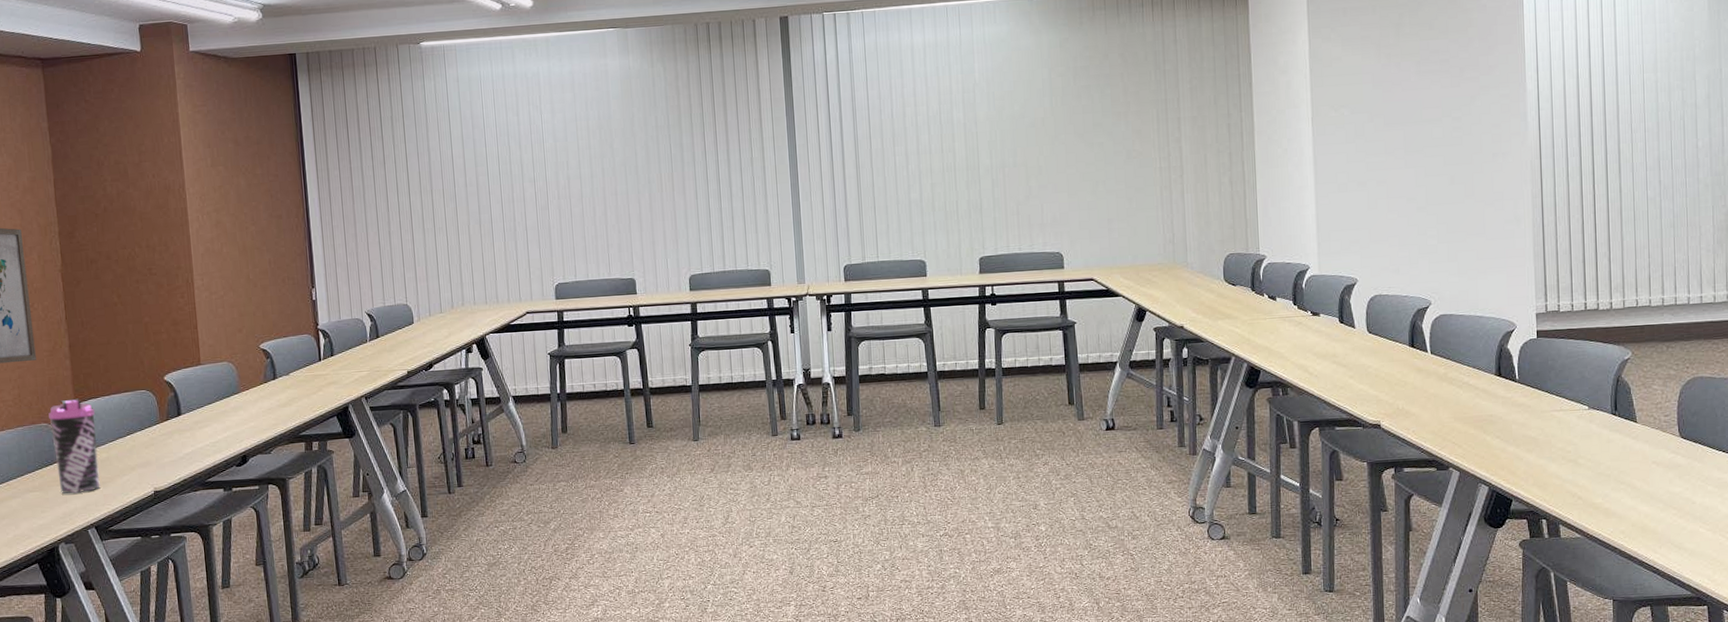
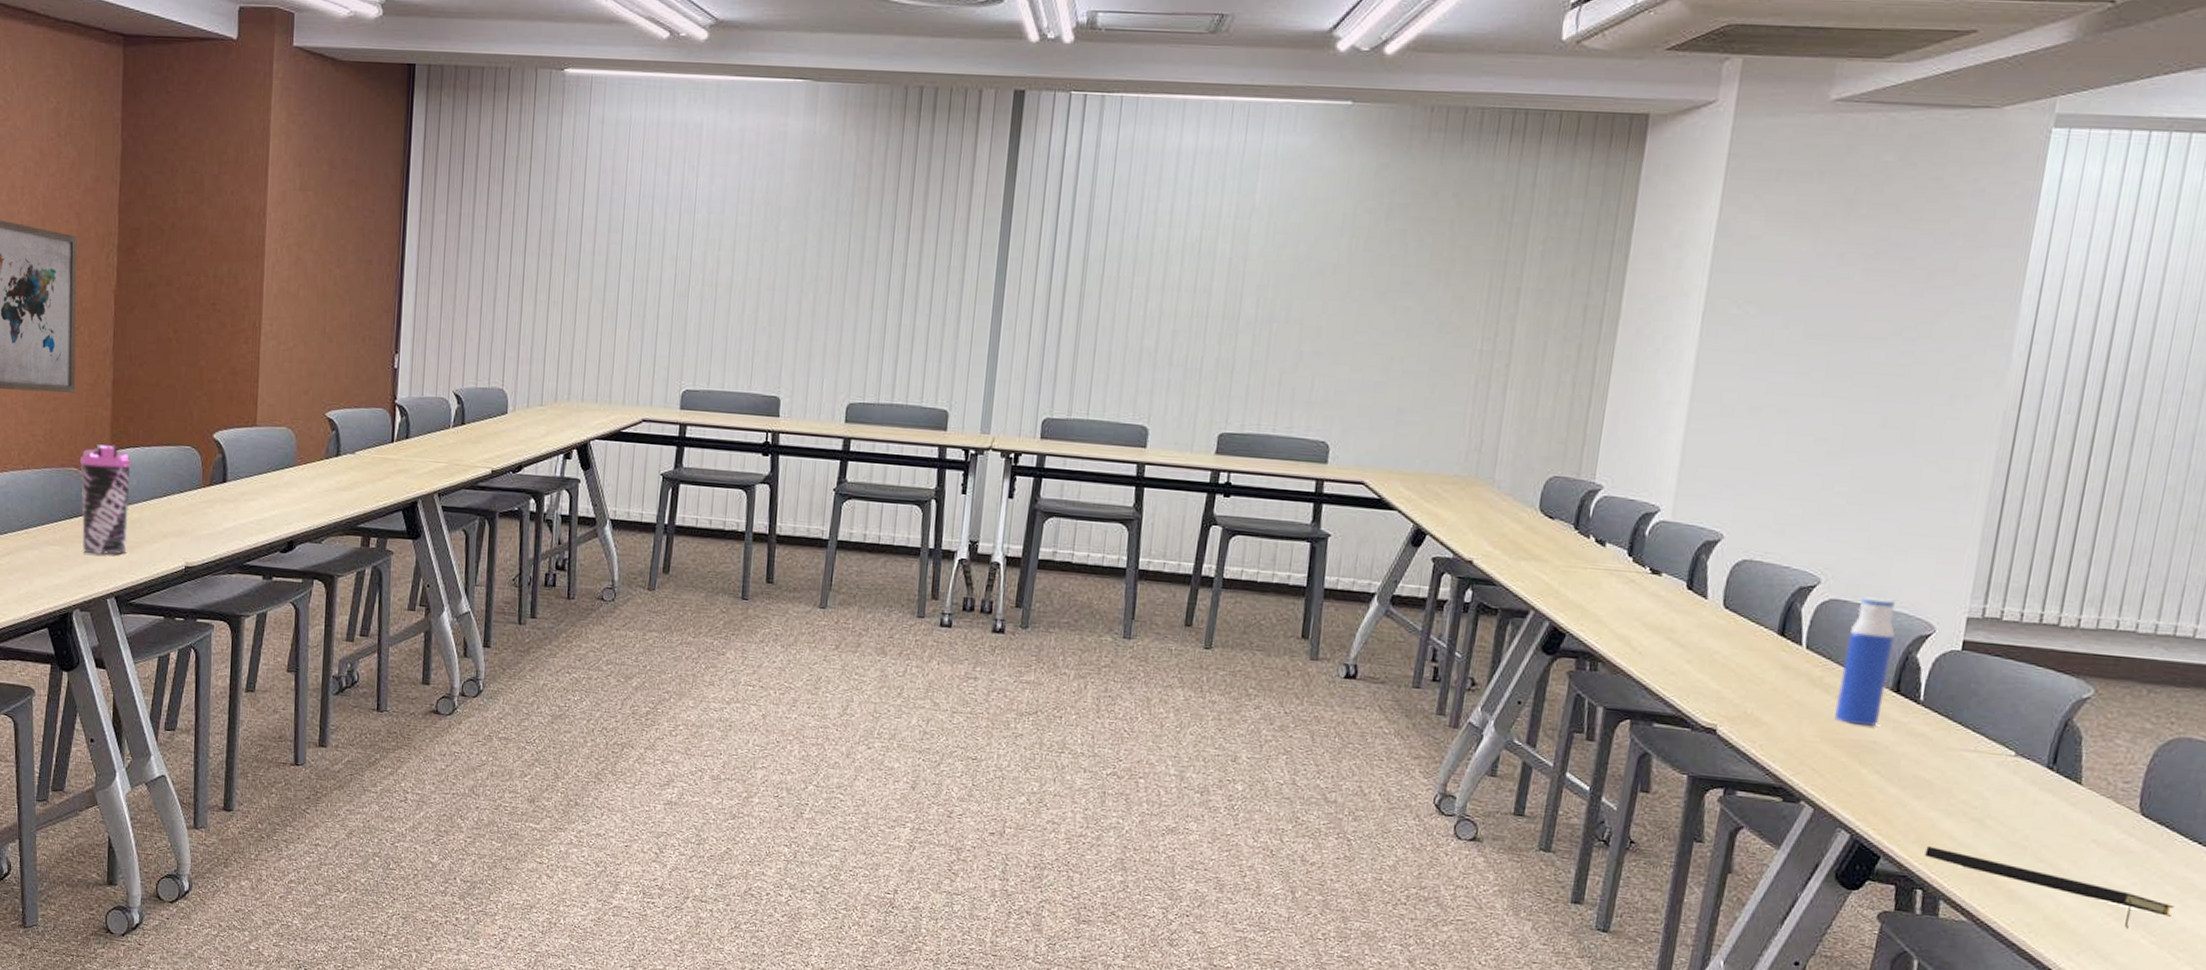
water bottle: none [1458,309,1492,405] -> present [1834,597,1895,727]
notepad: none [1542,485,1717,523] -> present [1925,845,2175,930]

